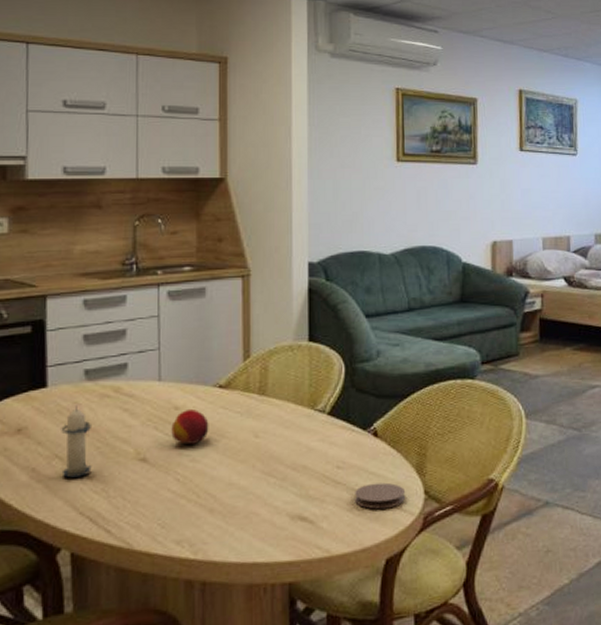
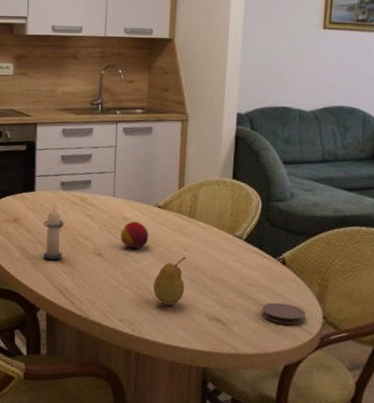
fruit: none [218,445,260,512] -> present [153,256,186,306]

